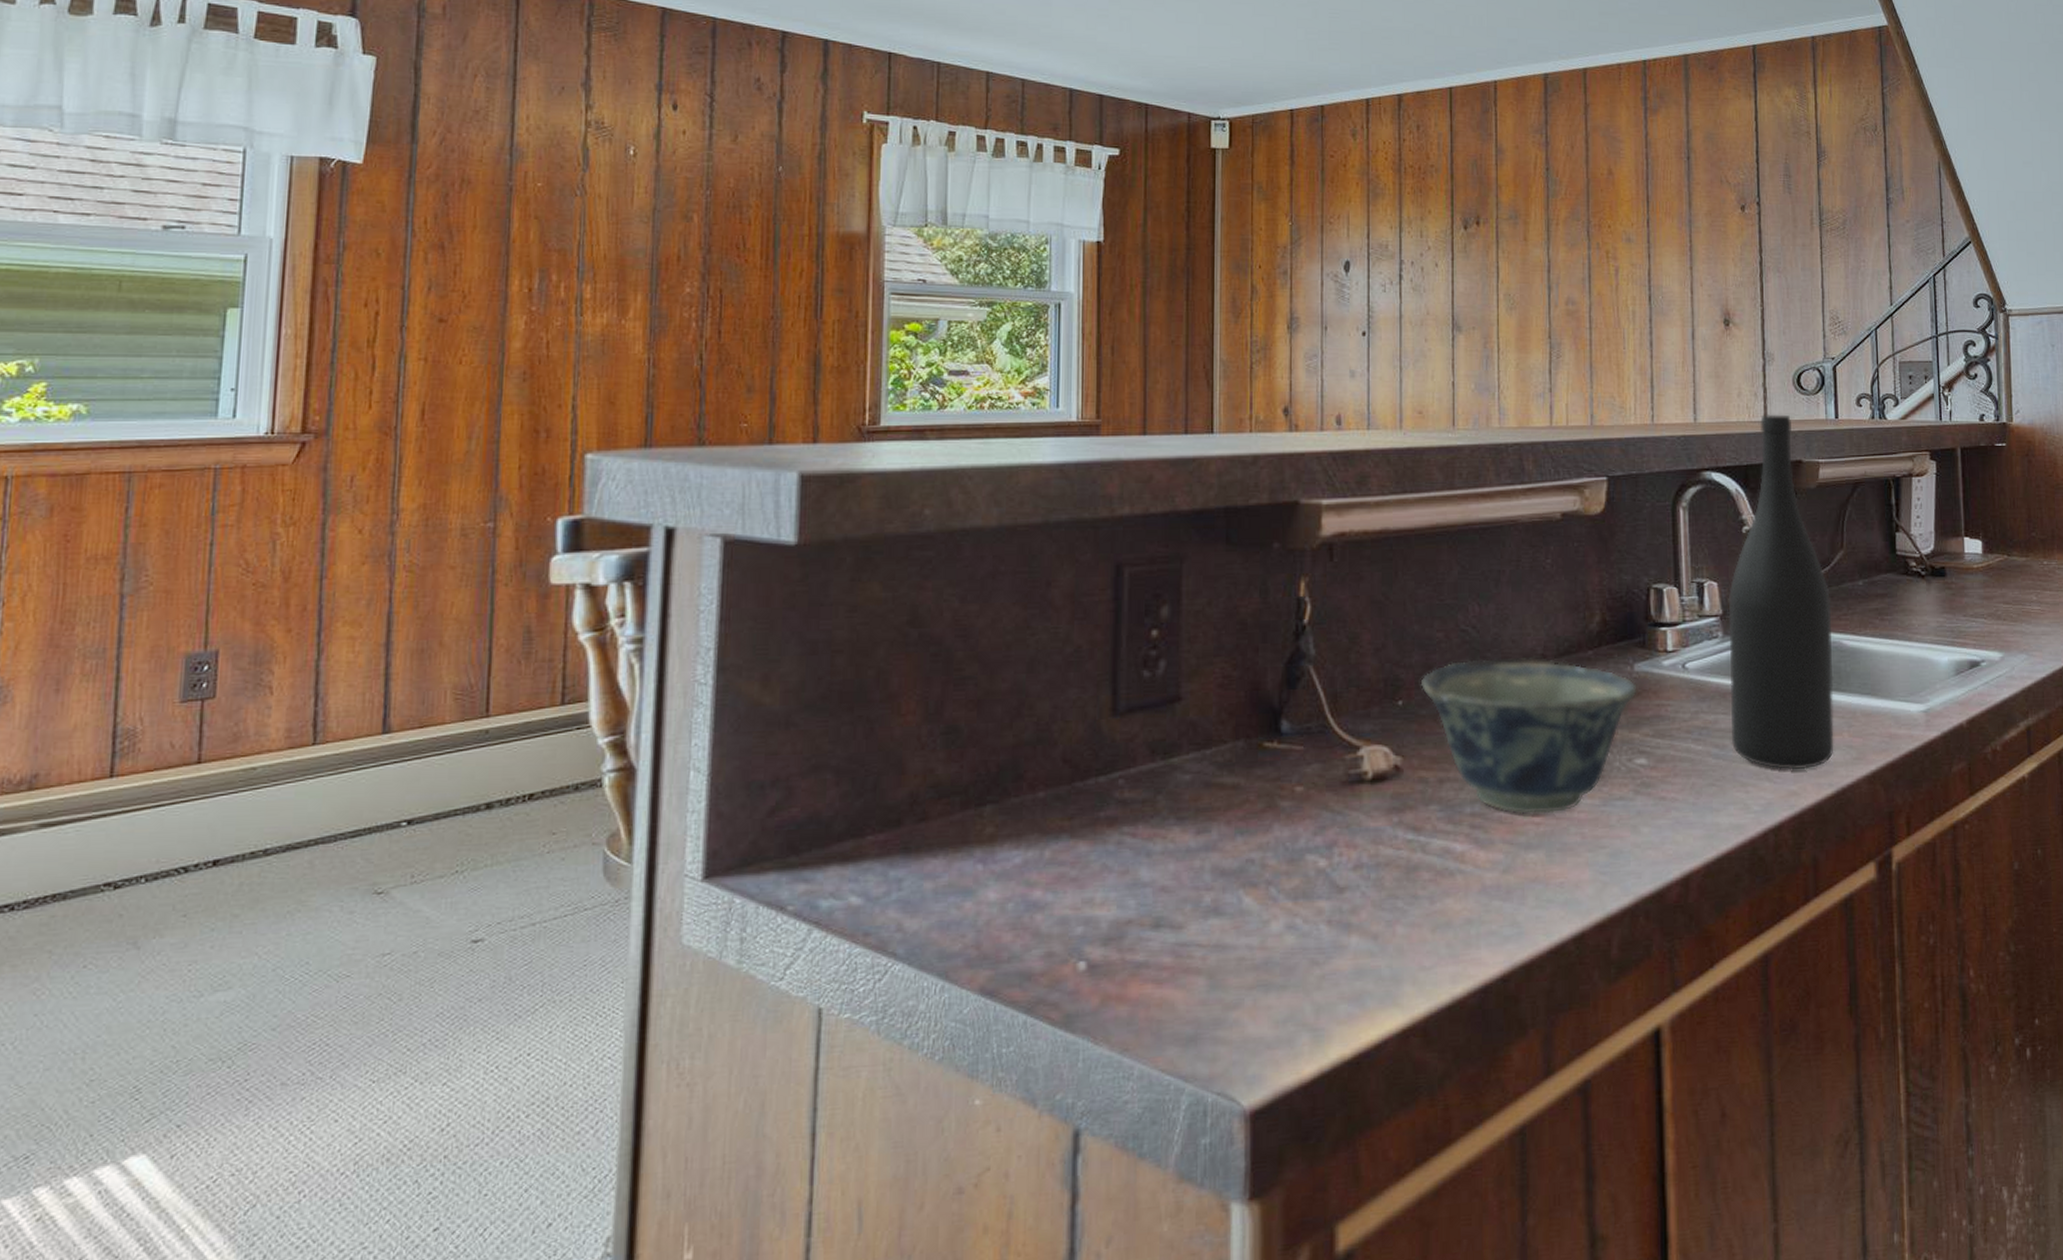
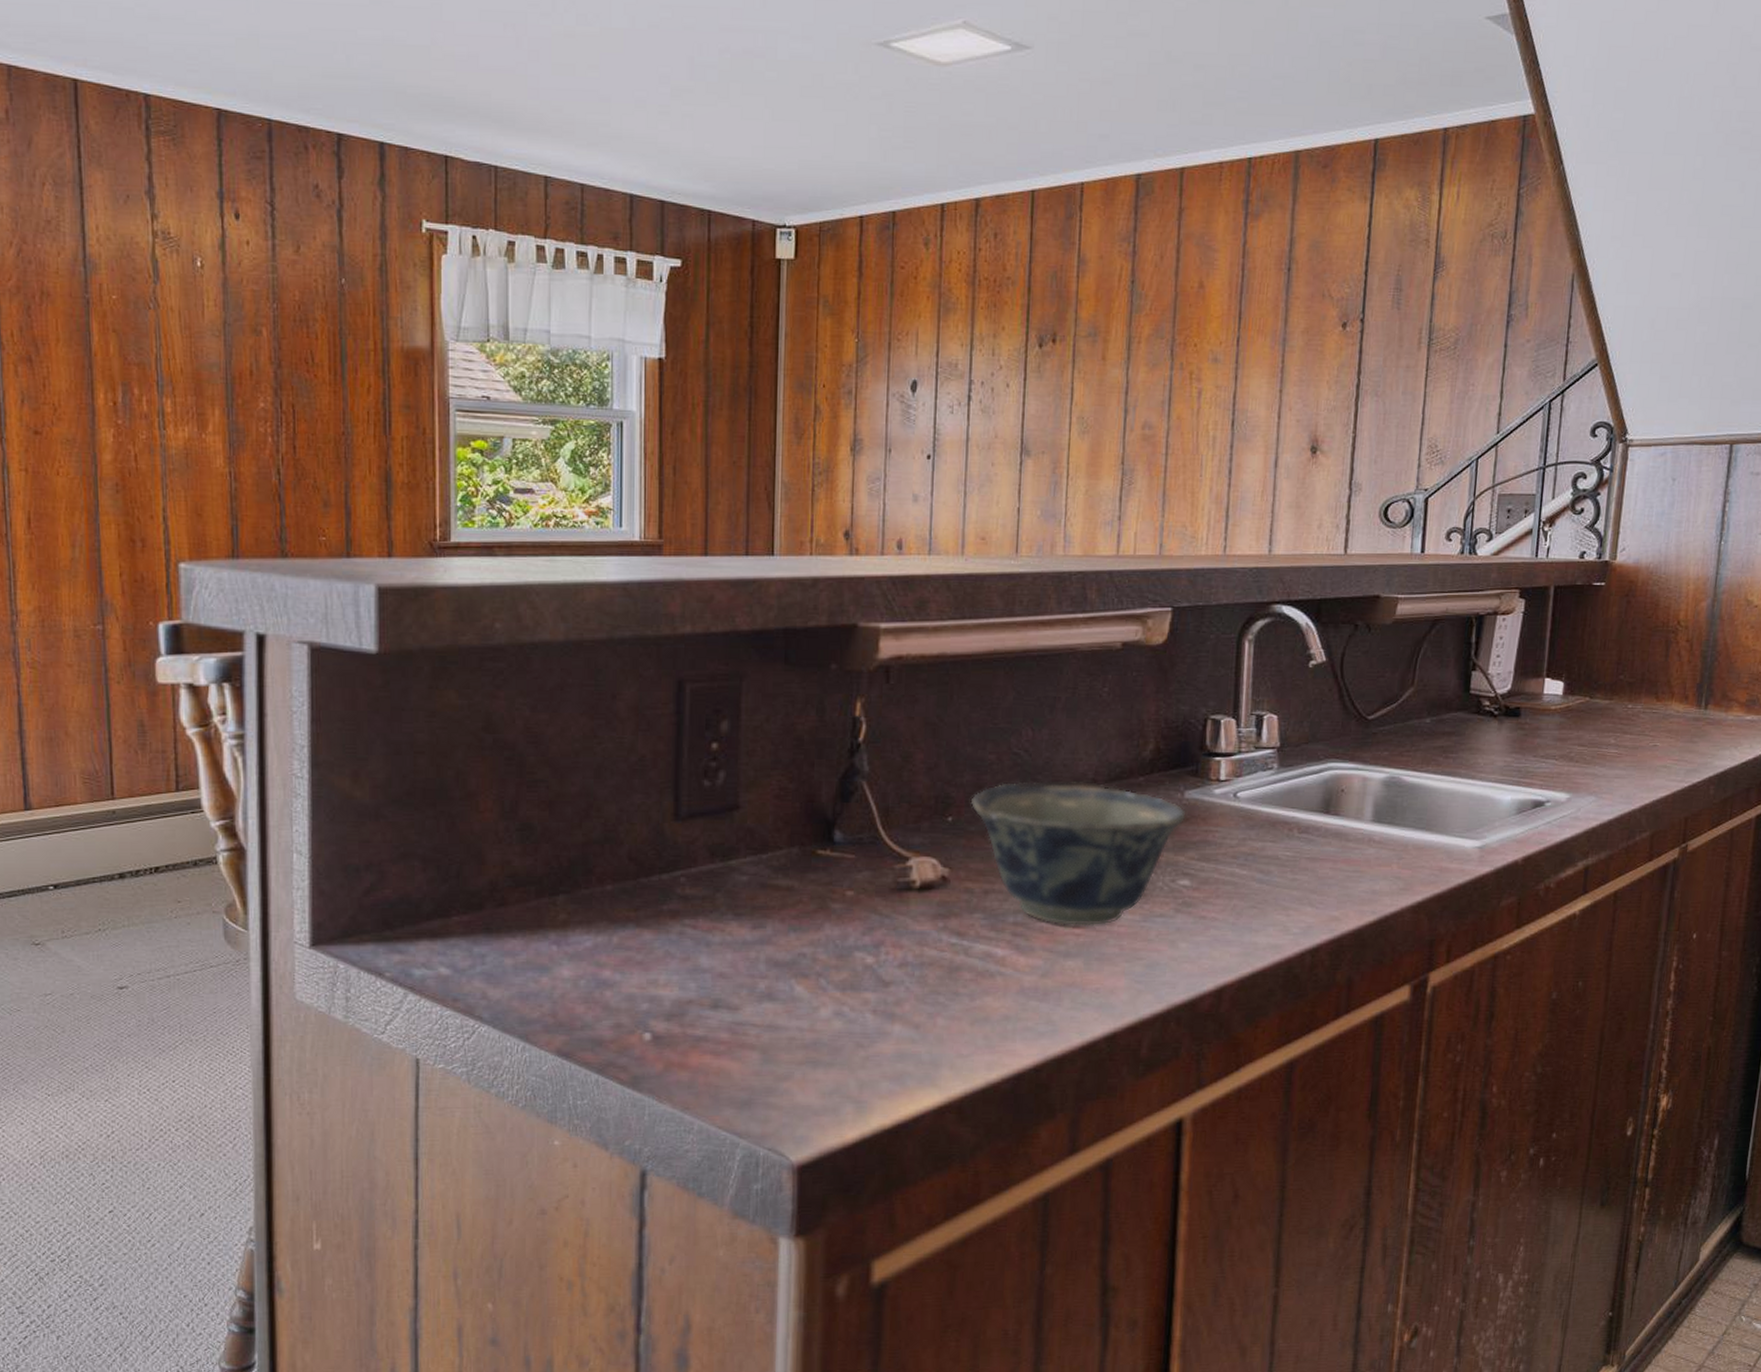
wine bottle: present [1728,414,1834,770] -> none [1276,547,1395,897]

